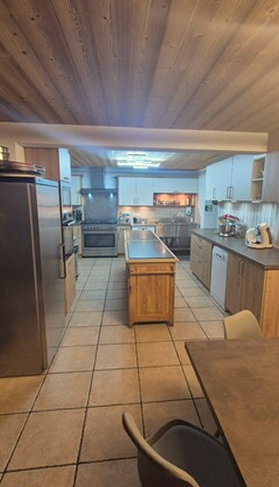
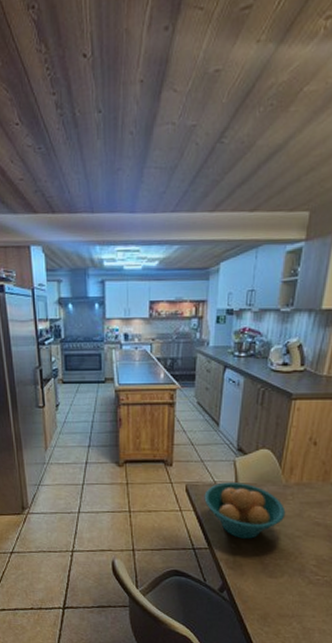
fruit bowl: none [200,339,266,387] -> present [204,482,286,539]

